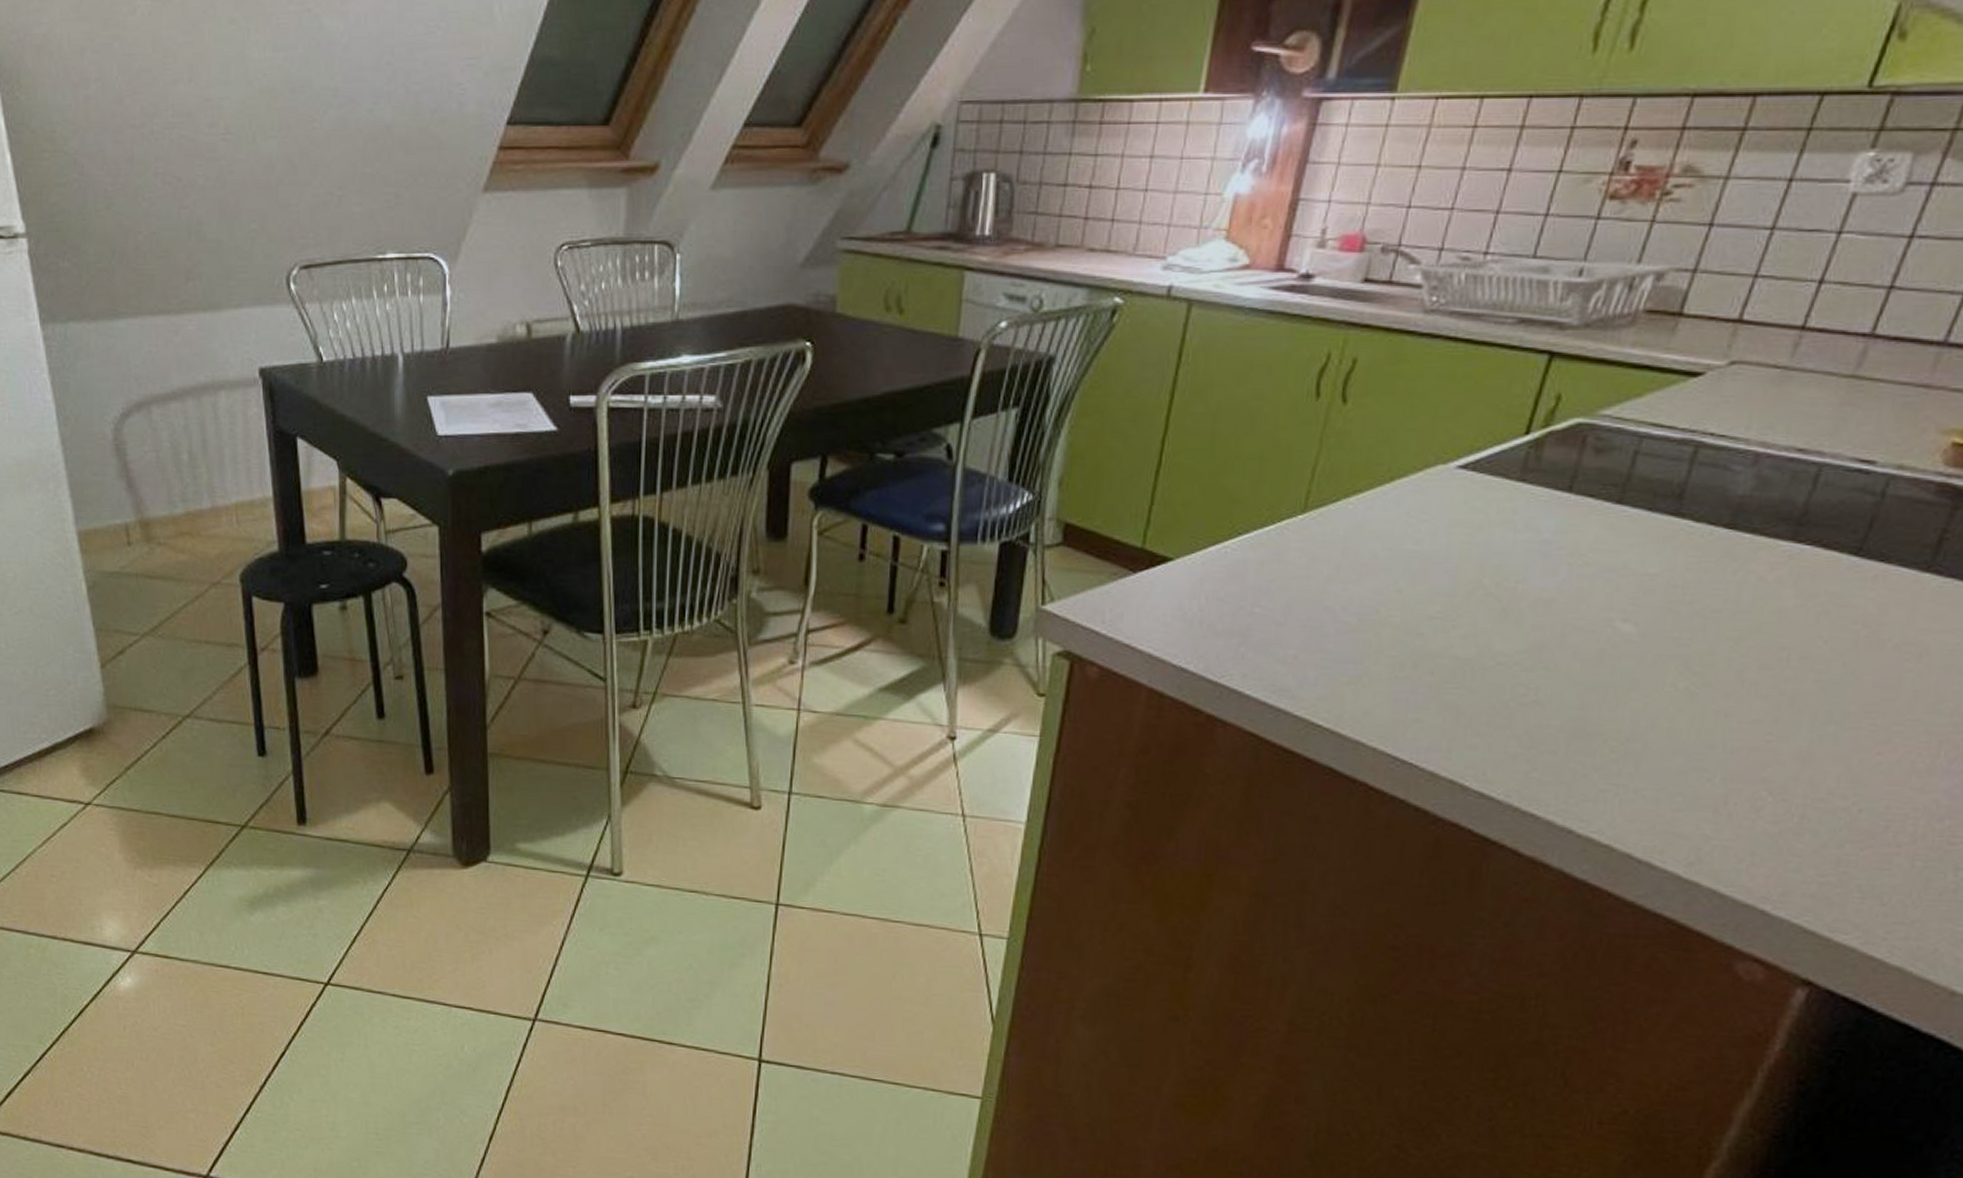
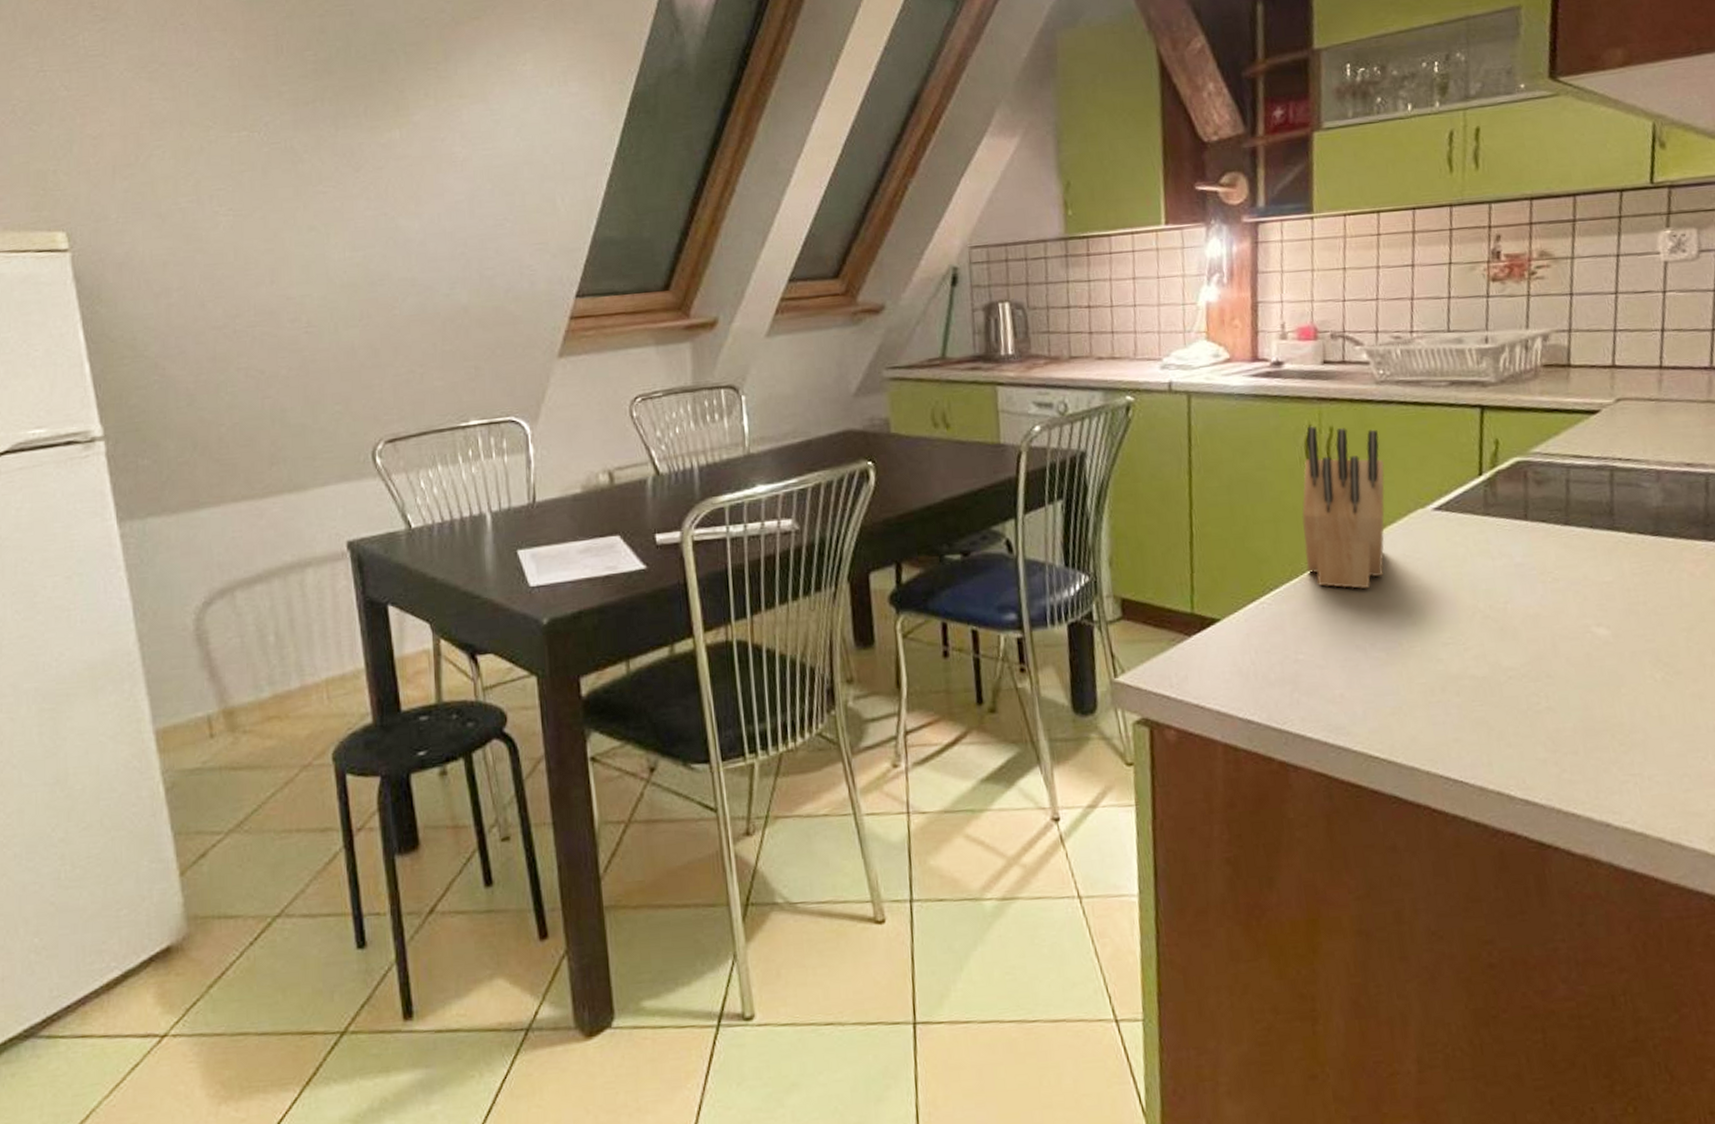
knife block: none [1287,354,1411,547] -> present [1301,426,1385,589]

